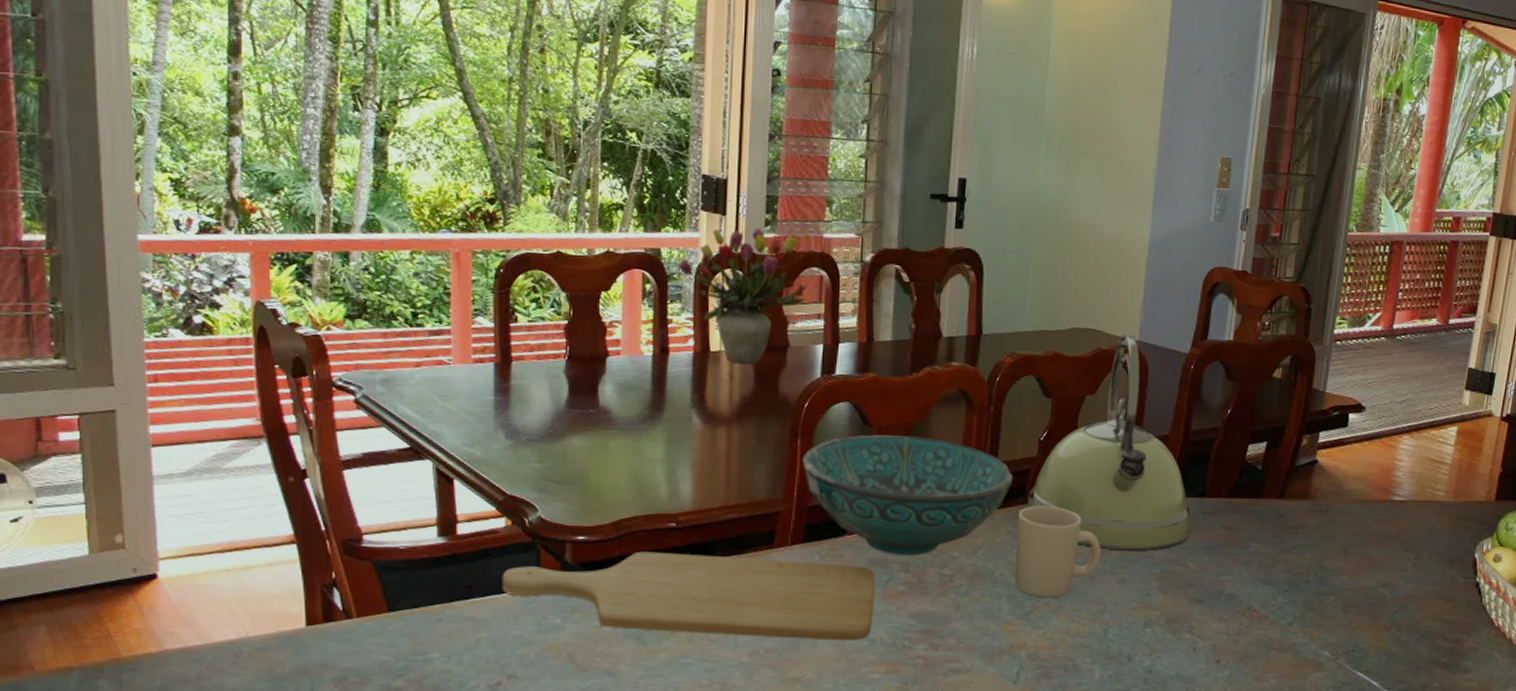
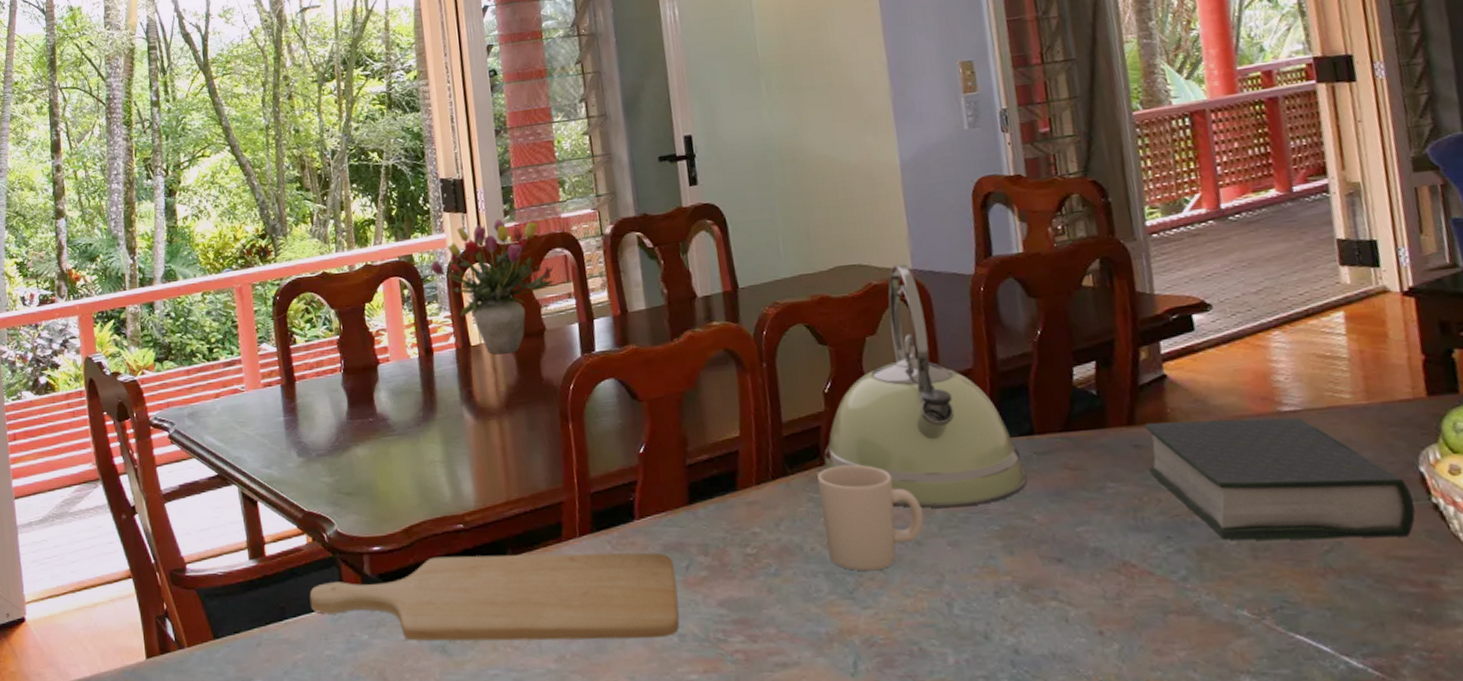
bowl: present [802,435,1013,557] -> none [576,405,803,538]
book: none [1284,497,1465,605] -> present [1144,417,1415,541]

